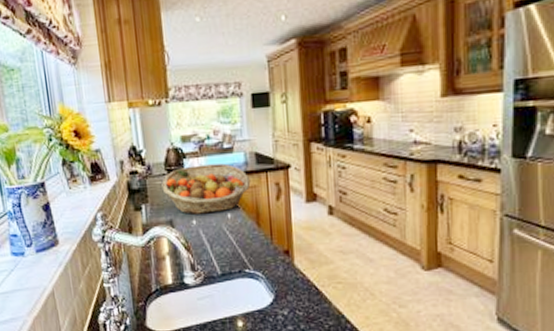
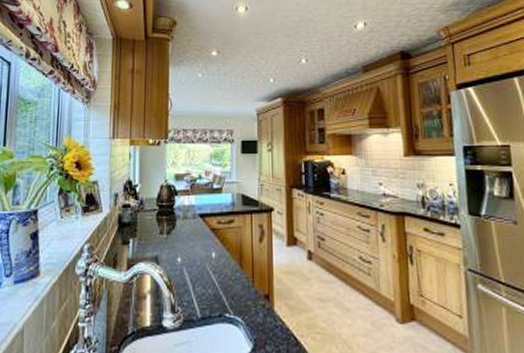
fruit basket: present [161,163,251,215] -> none [152,203,236,252]

